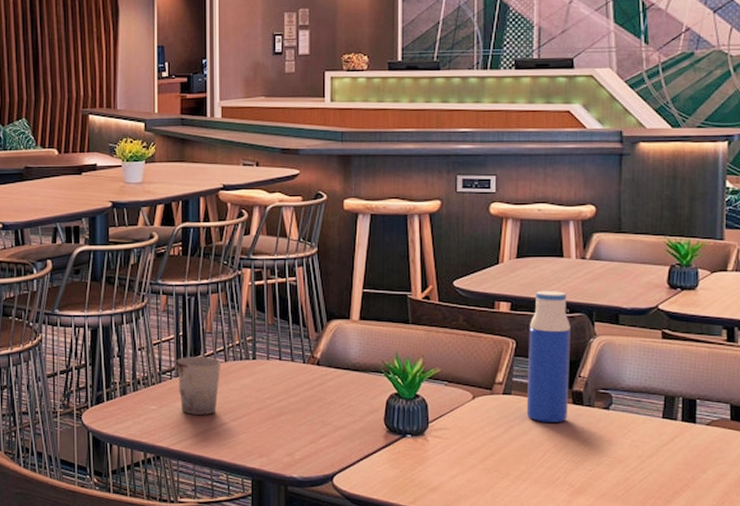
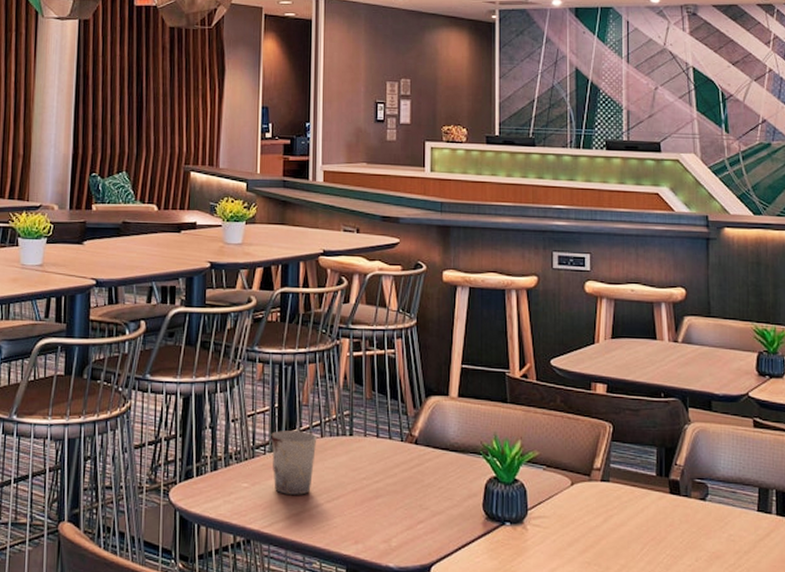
water bottle: present [526,291,570,422] -> none [624,373,666,513]

